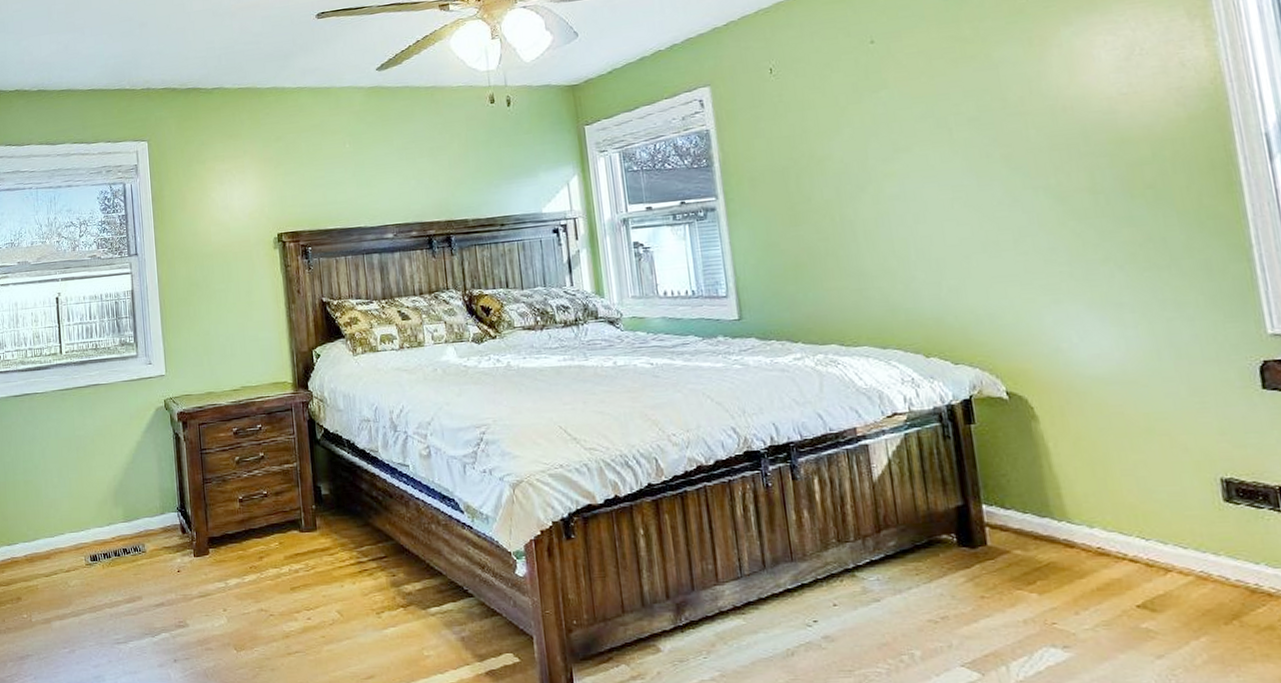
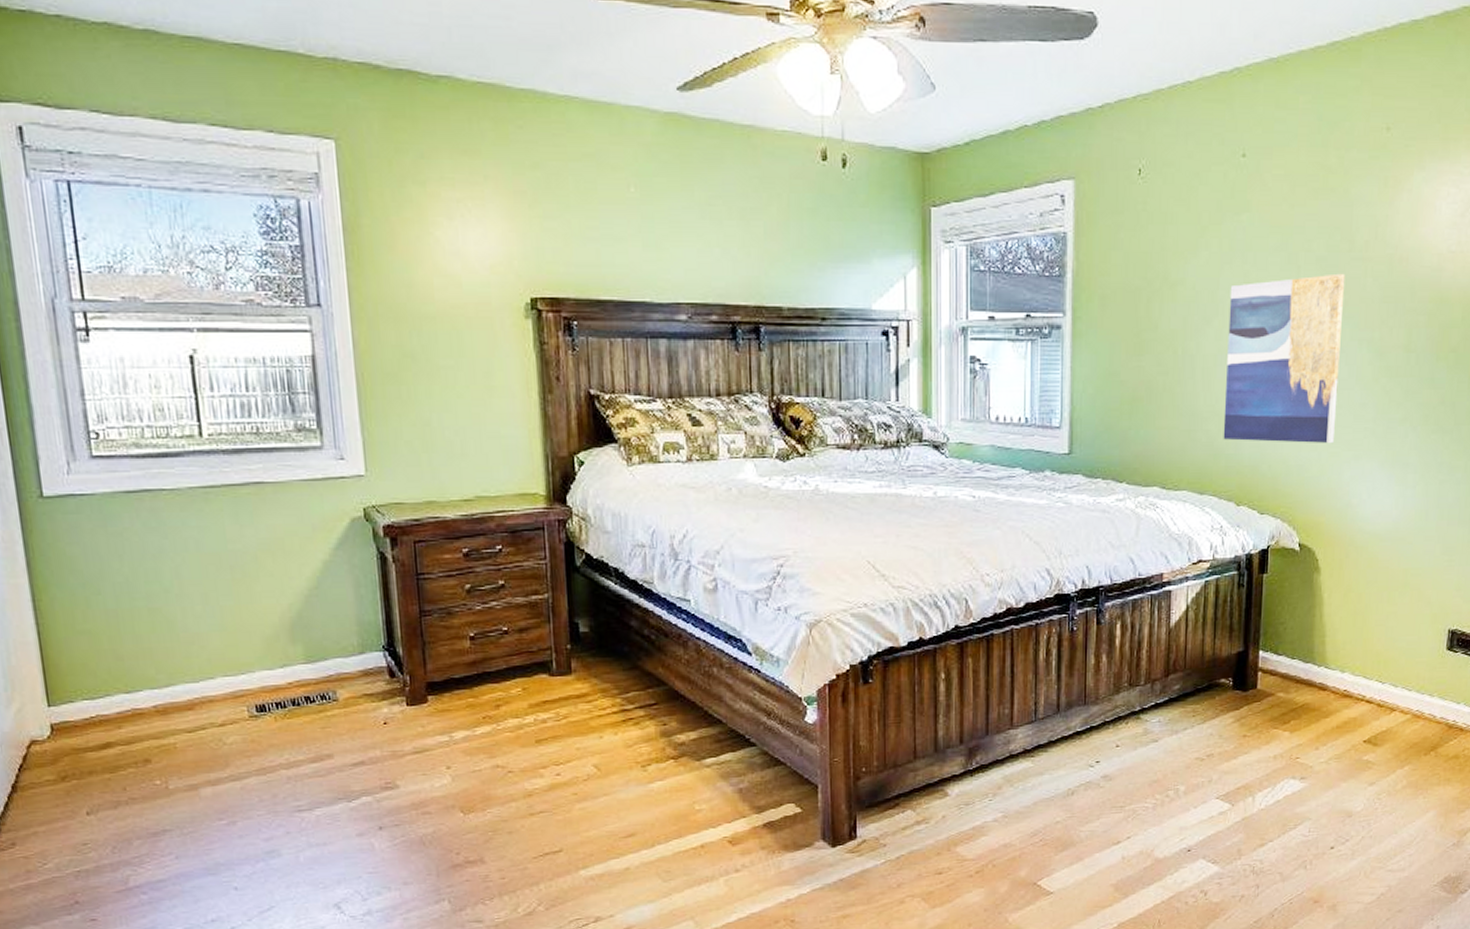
wall art: none [879,129,1026,295] -> present [1223,273,1345,444]

